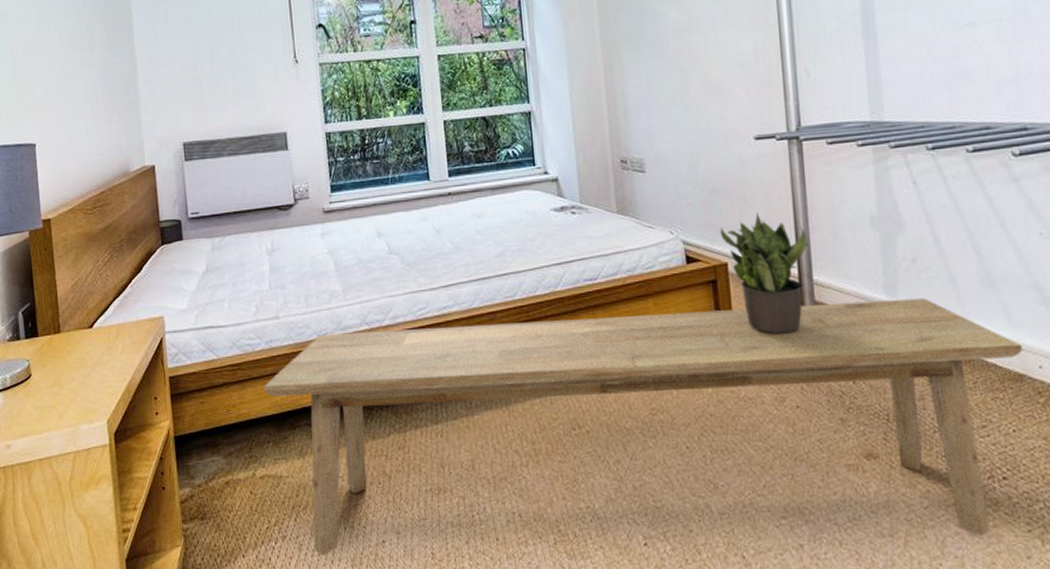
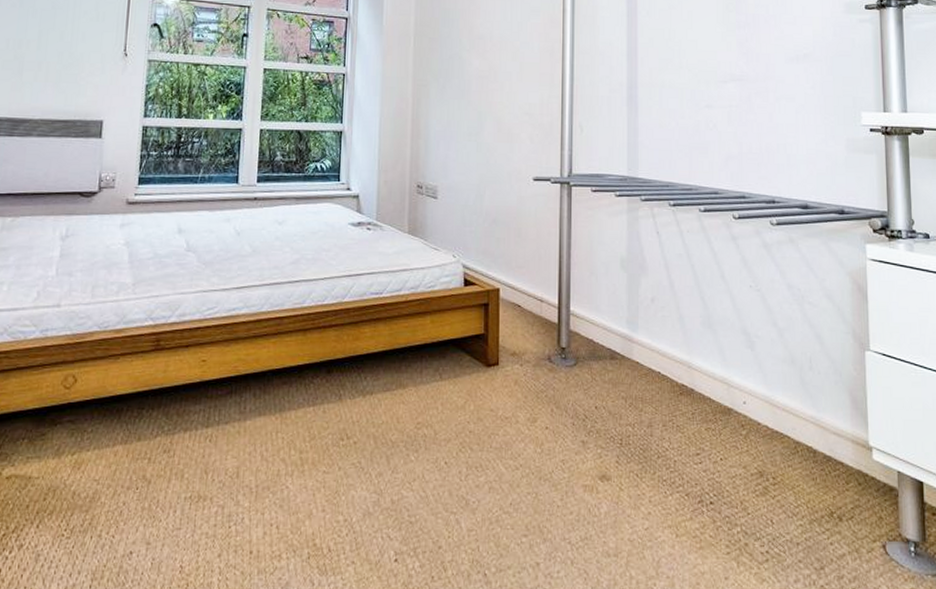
bench: present [263,298,1023,555] -> none [28,326,732,567]
potted plant: present [719,212,809,334] -> none [496,245,569,358]

